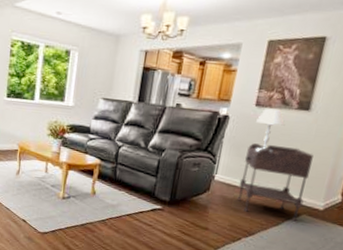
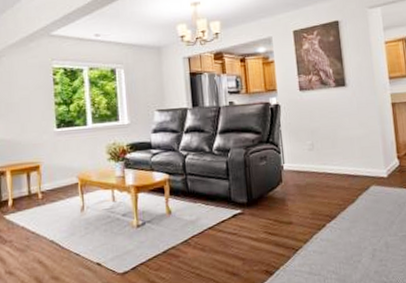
side table: present [237,143,314,222] -> none [305,122,369,196]
table lamp: present [255,108,286,152] -> none [304,90,330,133]

